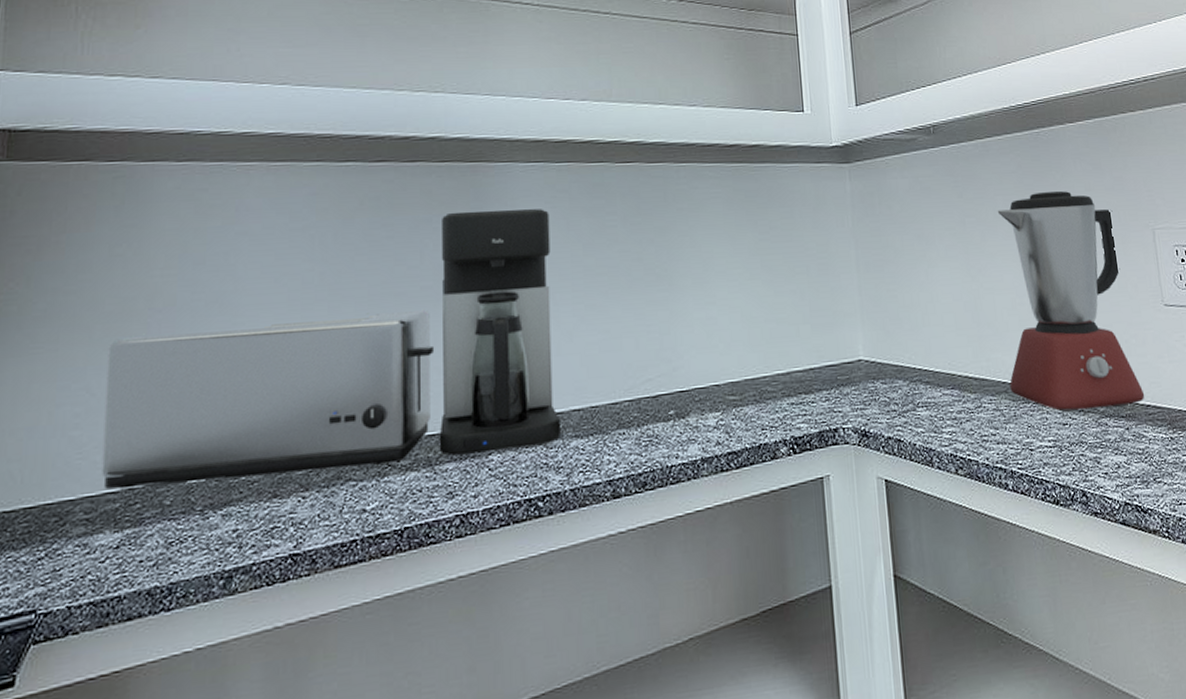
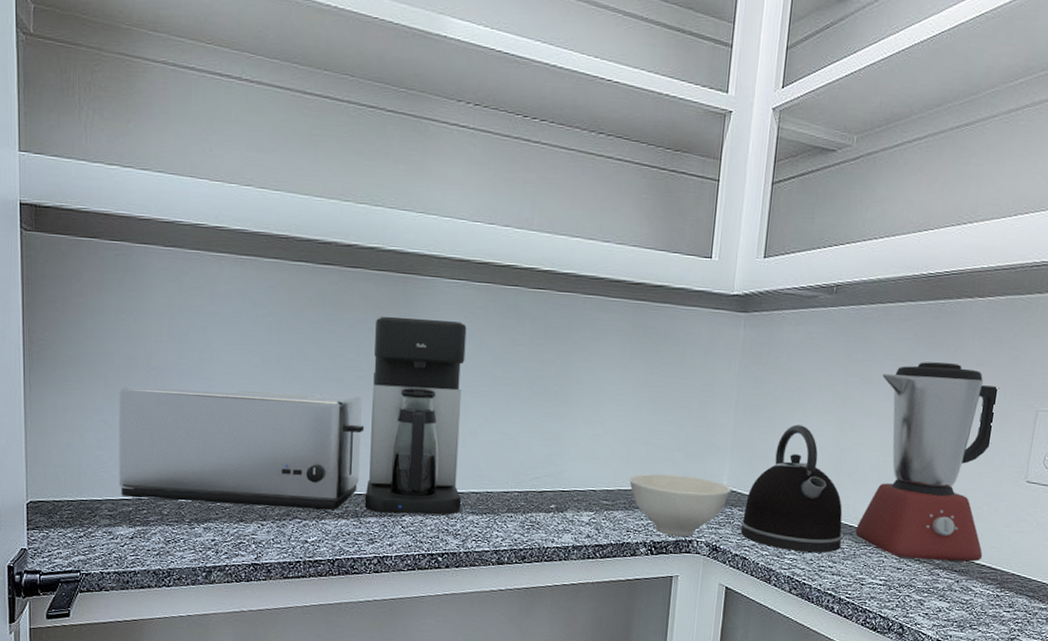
bowl: none [755,351,870,427] -> present [629,473,732,537]
kettle: none [886,276,999,423] -> present [740,424,844,553]

